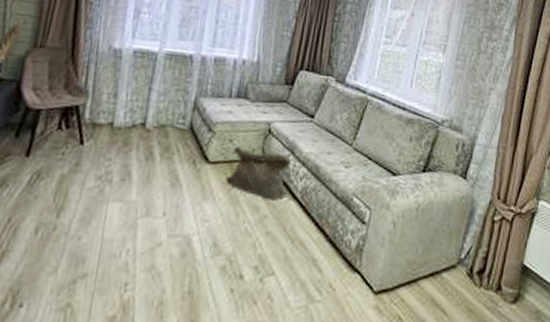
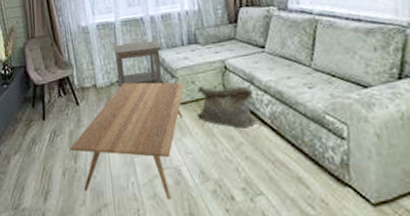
coffee table: none [54,127,222,274] -> present [69,82,185,200]
side table: none [141,79,206,137] -> present [112,40,162,88]

